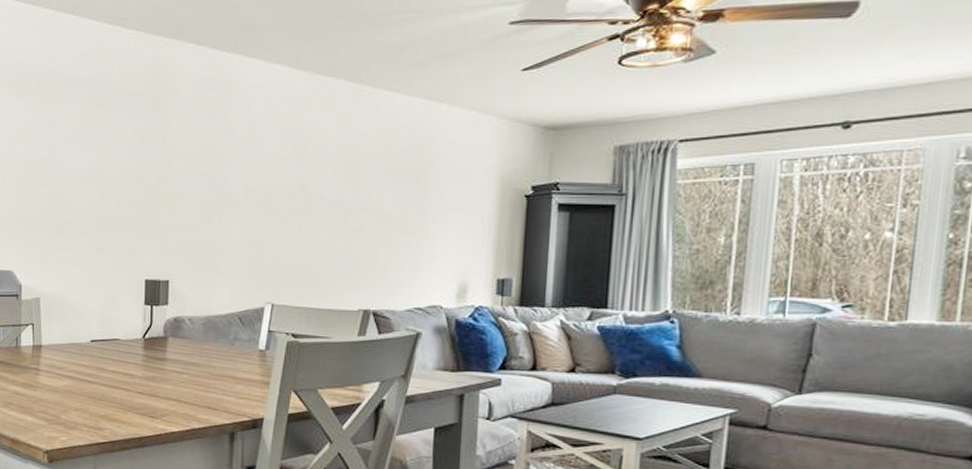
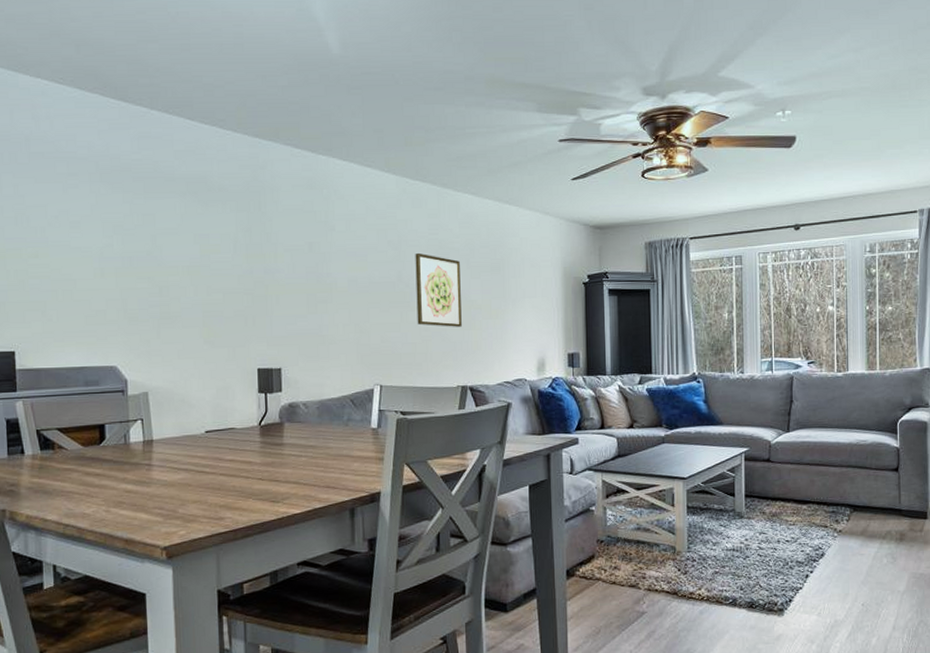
wall art: none [318,158,373,243] -> present [415,252,462,327]

